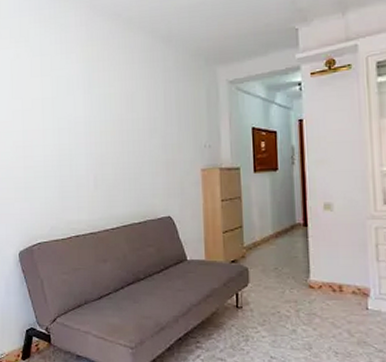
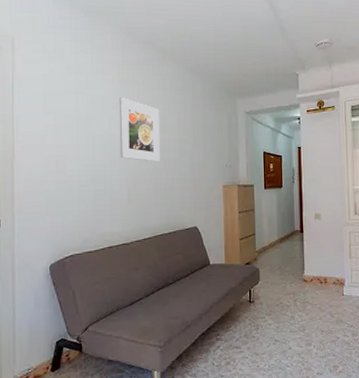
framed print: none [84,76,128,144] -> present [119,97,160,162]

